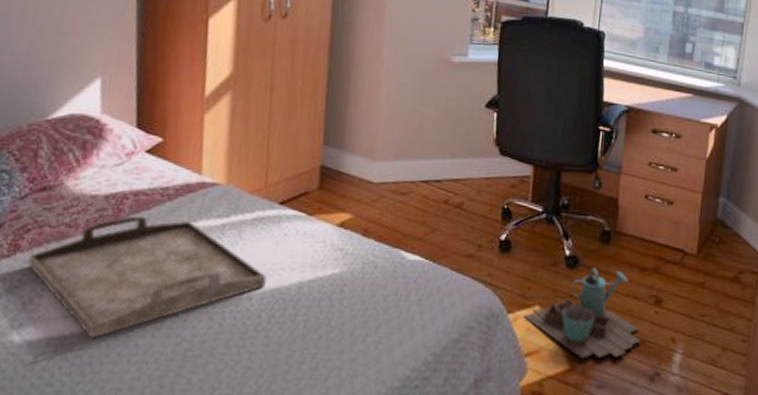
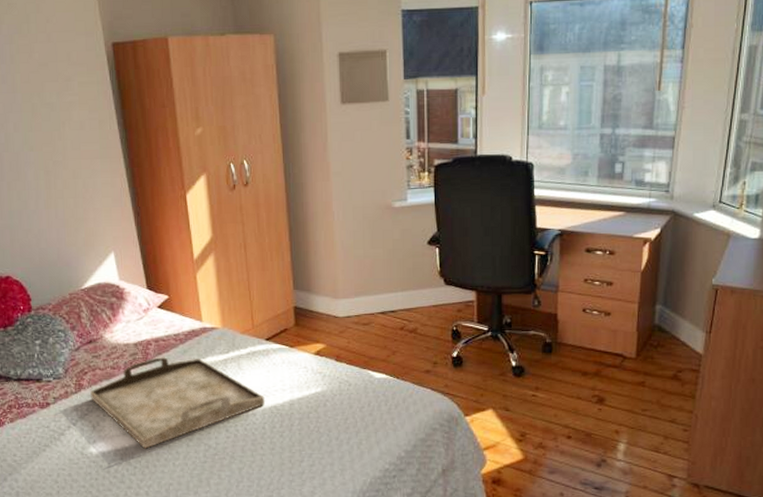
watering can: present [524,267,641,359] -> none [480,375,587,450]

